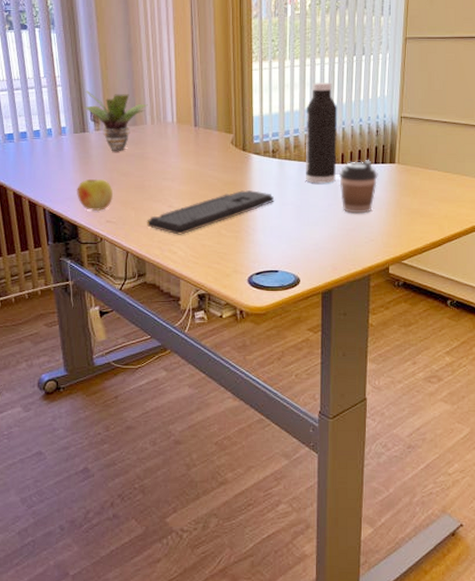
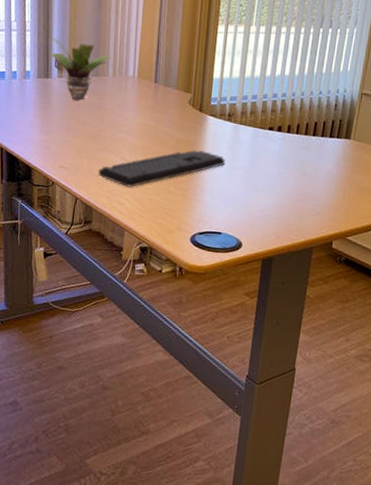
apple: present [76,178,114,212] -> none [33,124,70,156]
water bottle: present [305,81,338,184] -> none [259,50,299,152]
coffee cup: present [339,160,378,214] -> none [291,133,332,186]

